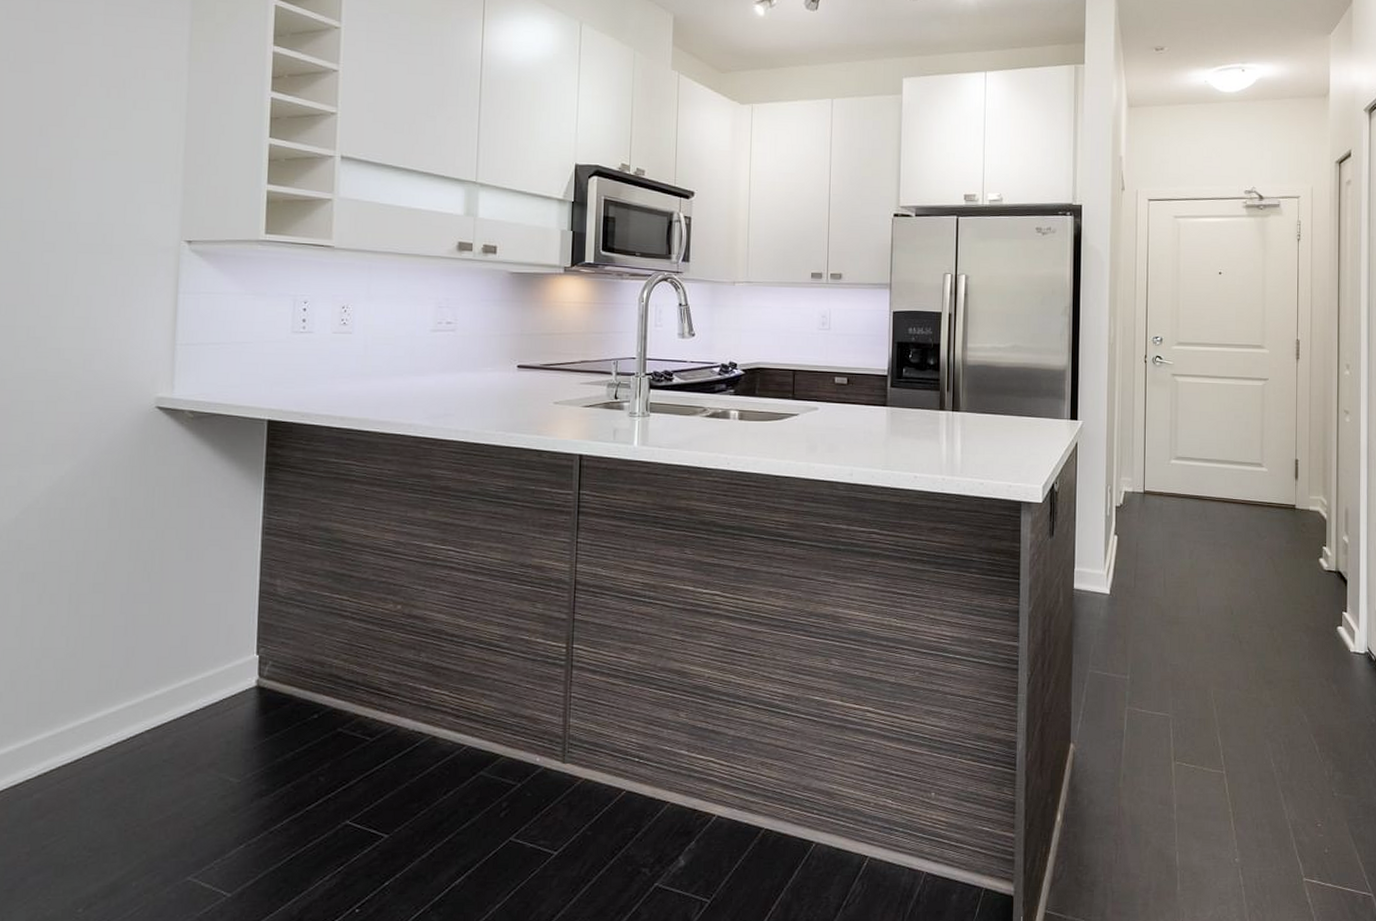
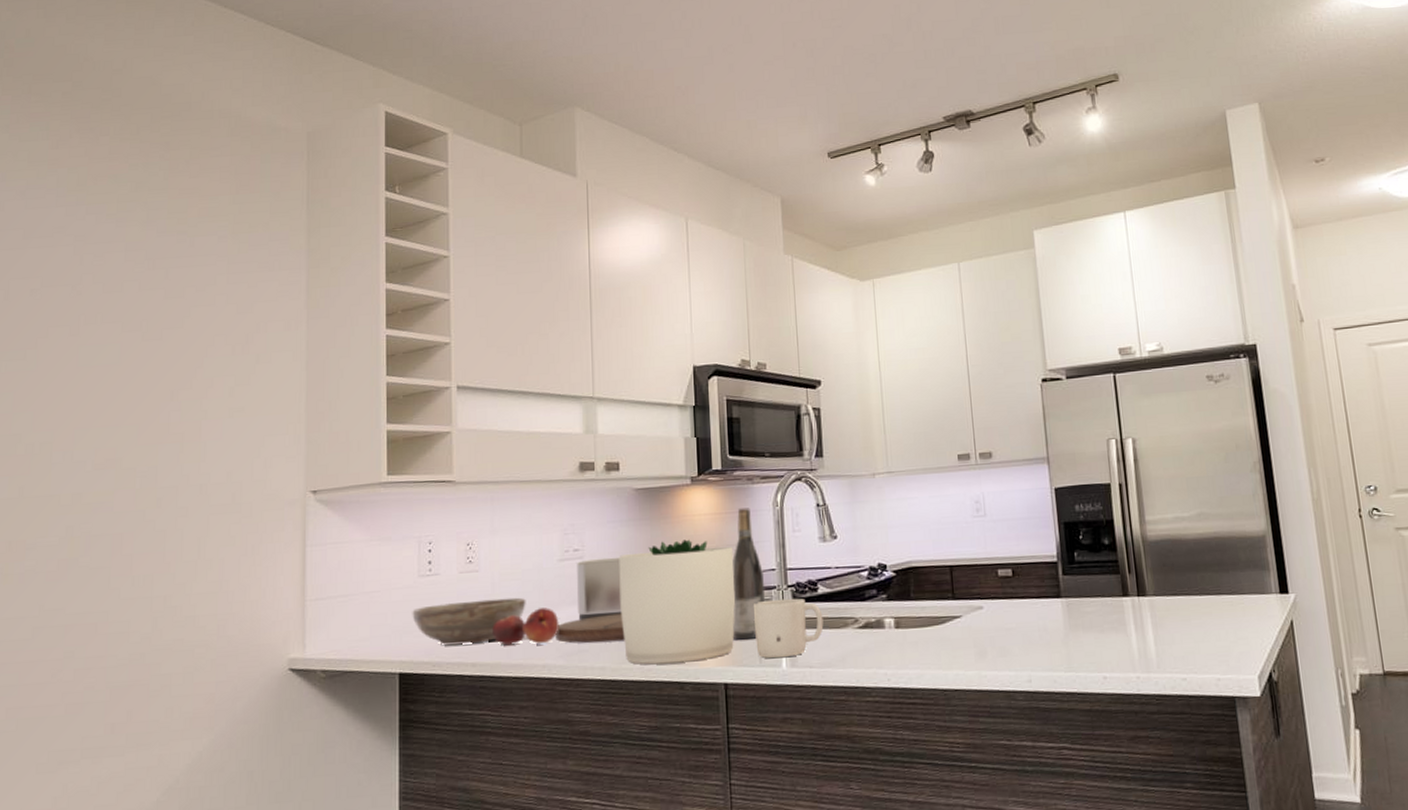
bowl: none [283,360,397,399] -> present [412,597,526,646]
fruit: none [362,376,395,404] -> present [492,614,525,646]
fruit: none [392,372,428,406] -> present [522,608,559,645]
cutting board: none [423,384,490,410] -> present [555,613,625,644]
toaster: none [445,332,491,387] -> present [576,557,622,621]
planter: none [487,323,599,433] -> present [619,539,736,665]
wine bottle: none [590,300,625,418] -> present [732,507,766,640]
mug: none [611,385,675,437] -> present [753,598,824,659]

